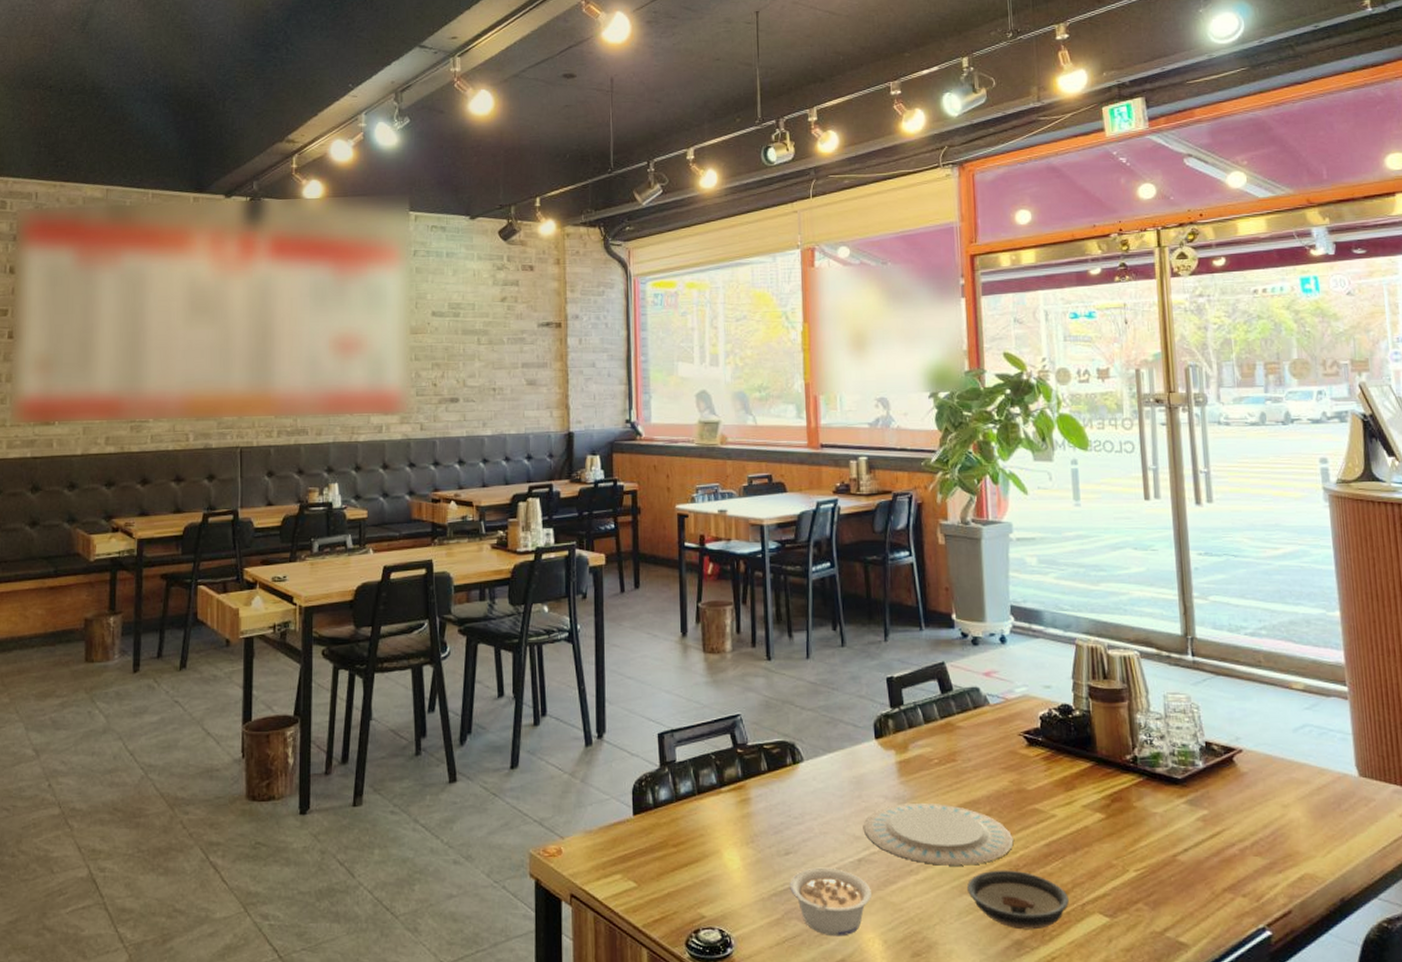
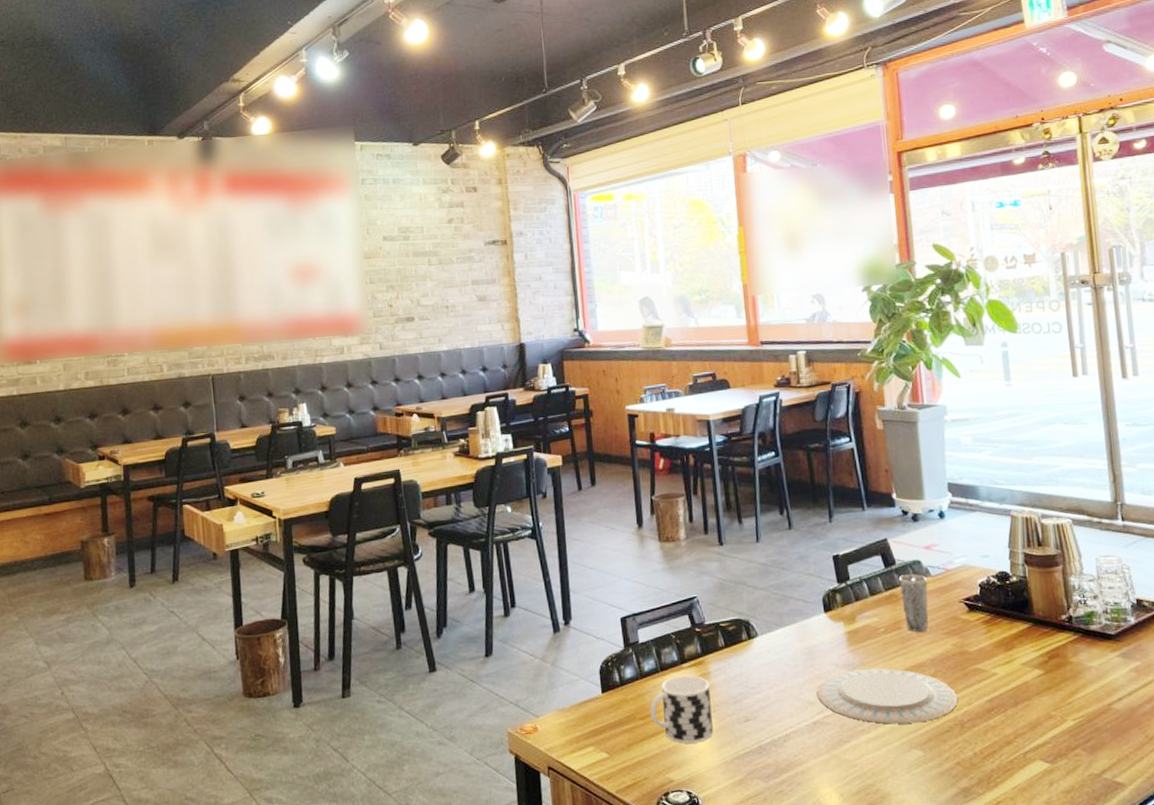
cup: none [684,800,751,876] -> present [650,675,713,744]
legume: present [789,867,873,937] -> none [750,731,828,793]
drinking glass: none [955,702,986,765] -> present [898,574,929,632]
saucer: present [967,870,1069,930] -> none [916,725,1012,779]

